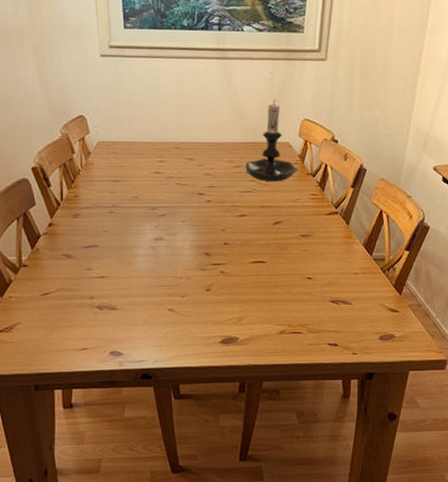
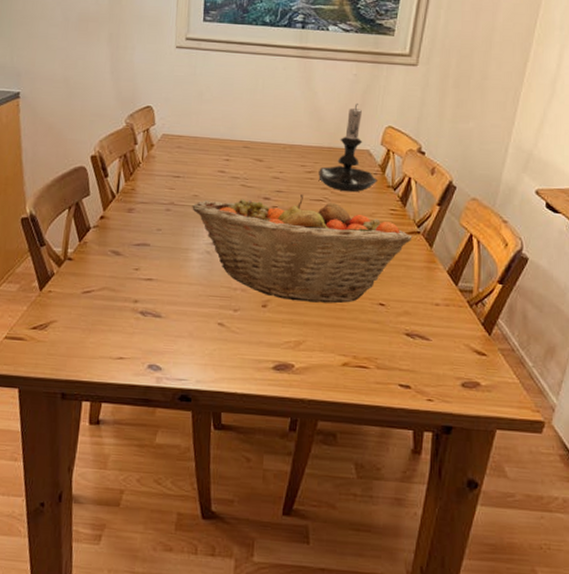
fruit basket: none [133,188,332,283] -> present [192,195,412,304]

